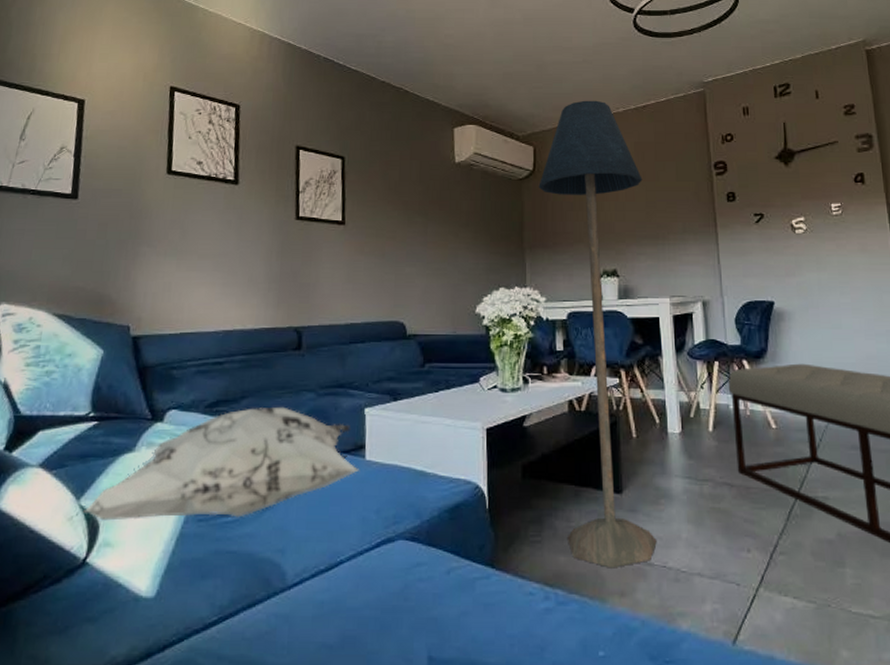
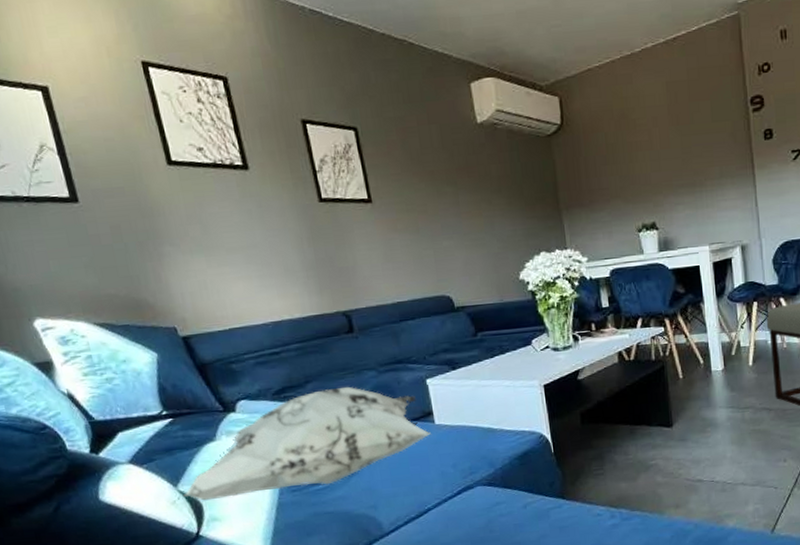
floor lamp: present [538,100,657,569] -> none [568,36,705,488]

